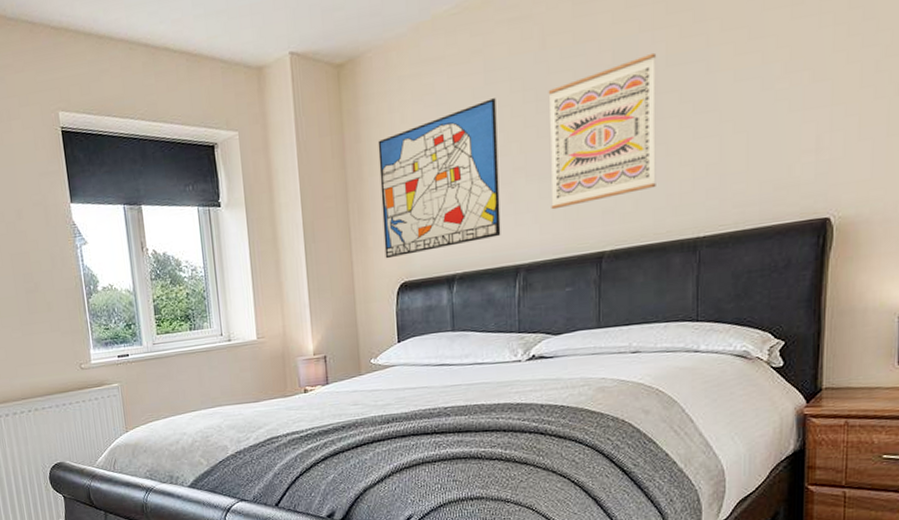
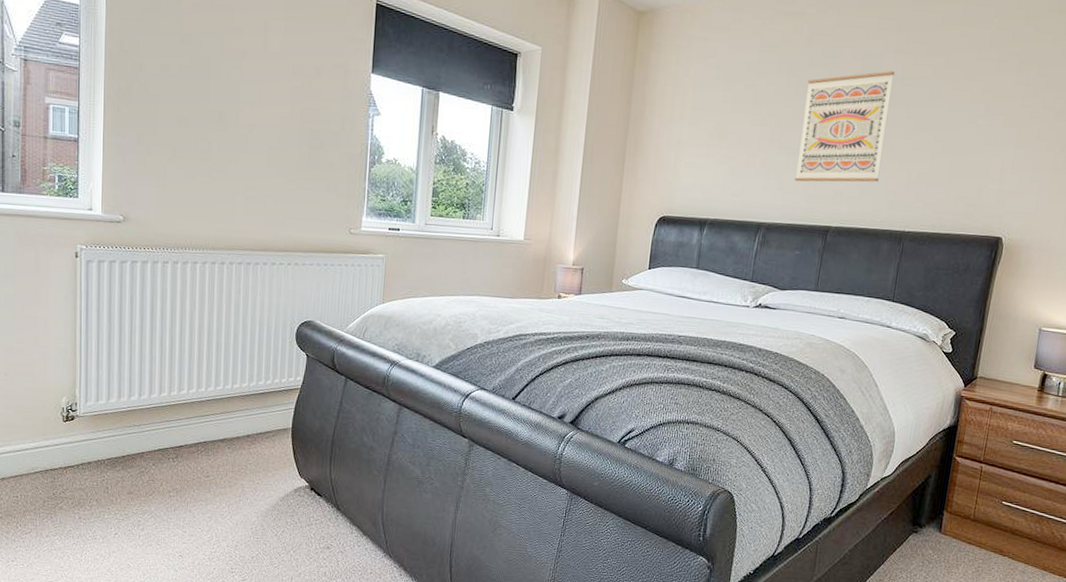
wall art: present [378,98,501,259] -> none [651,74,765,194]

